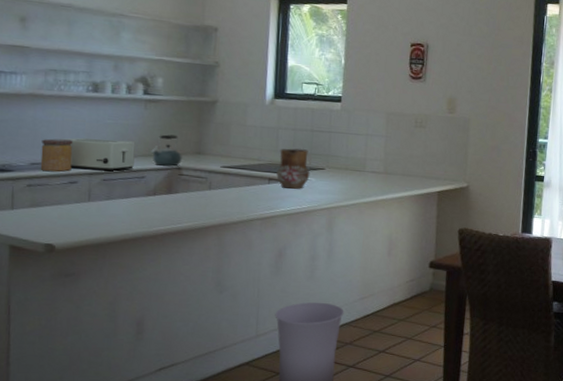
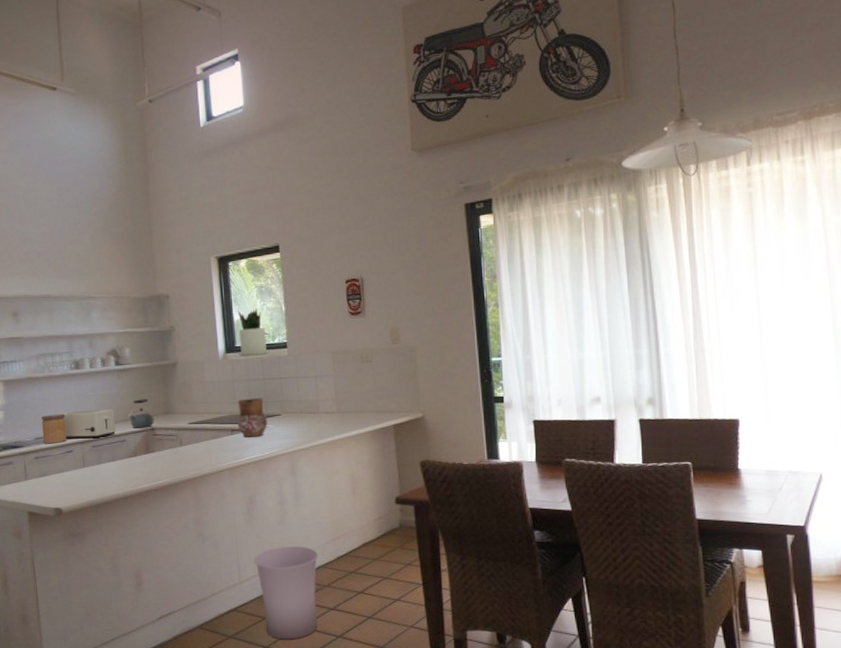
planter: none [288,56,321,107] -> present [237,308,269,356]

